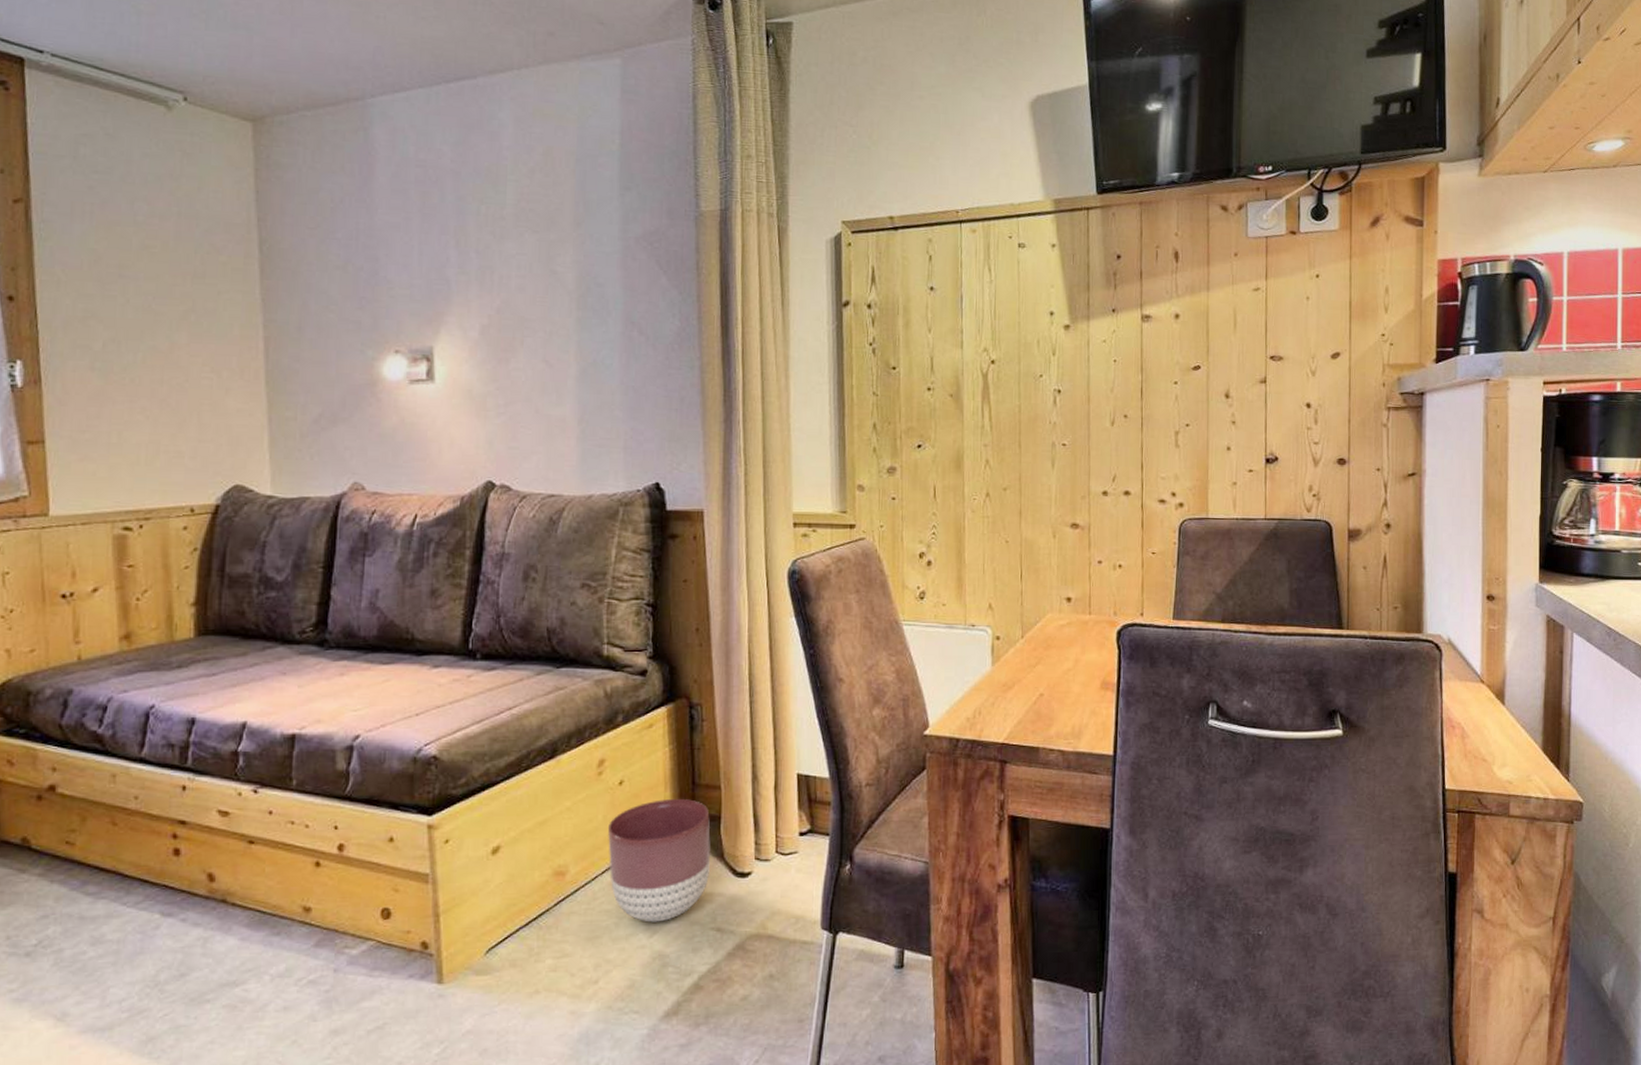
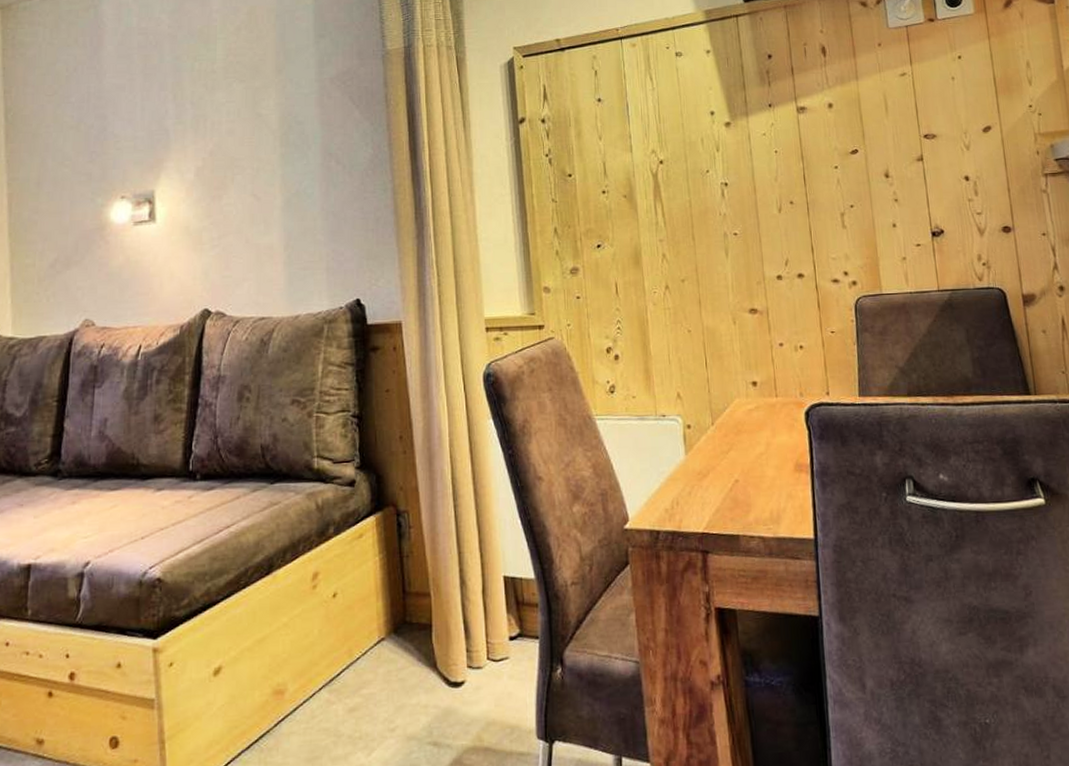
planter: present [607,799,710,923] -> none [323,608,423,740]

